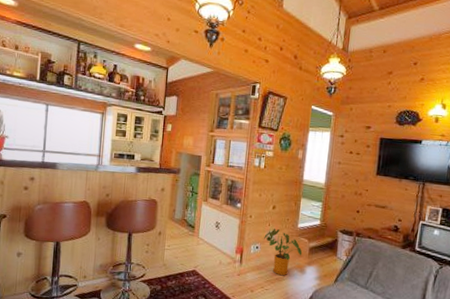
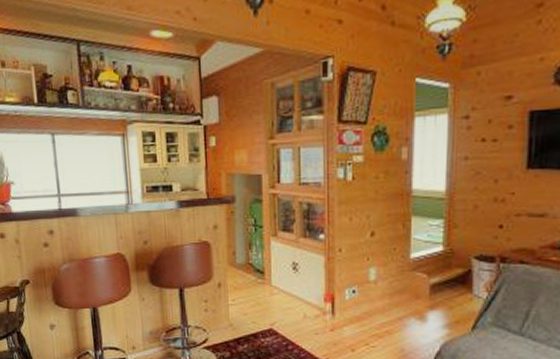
house plant: present [264,228,303,276] -> none [362,262,421,327]

